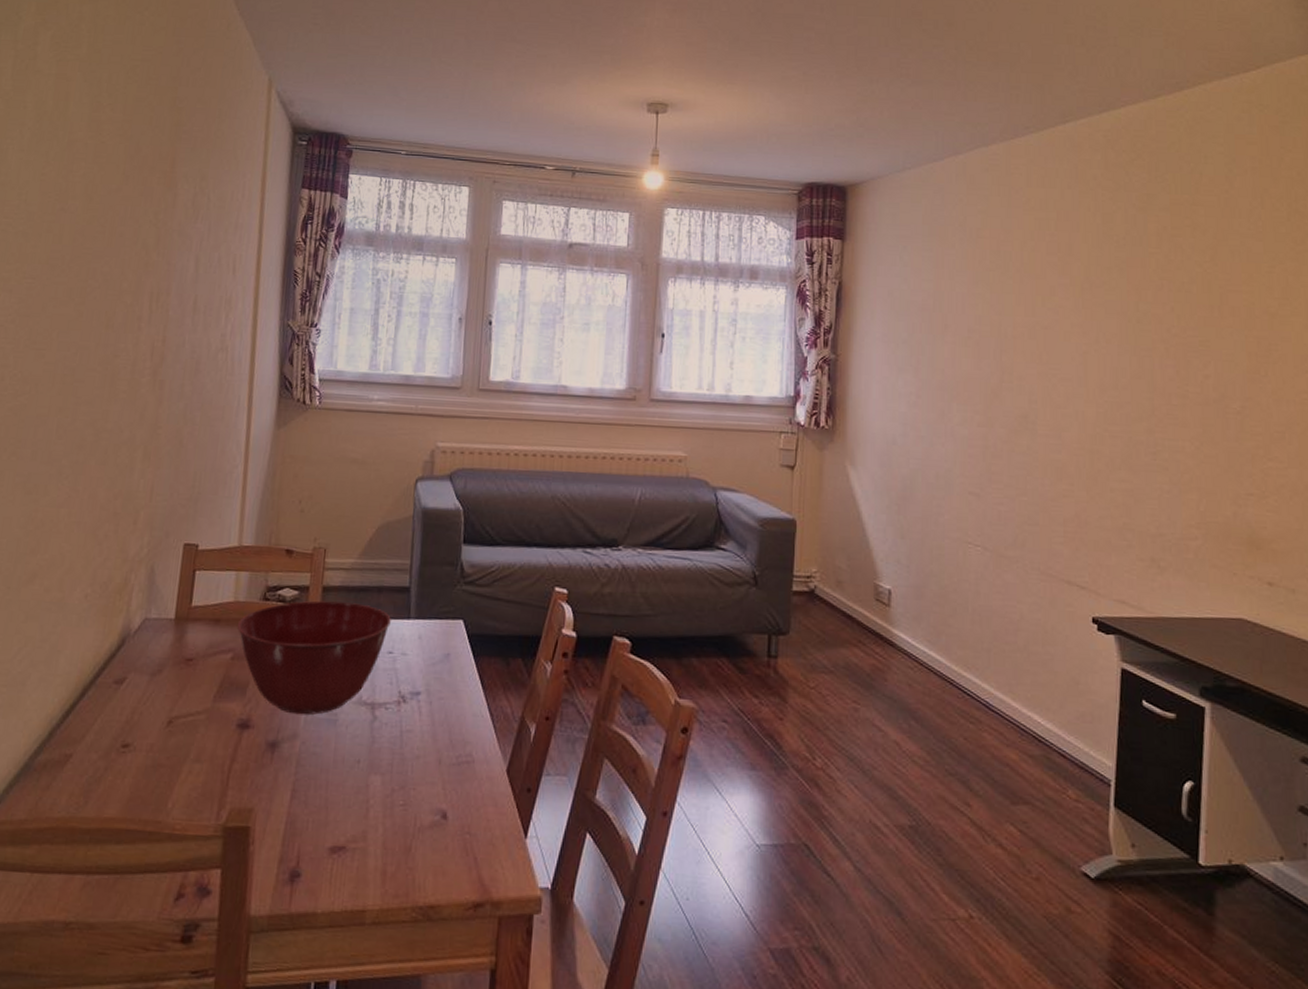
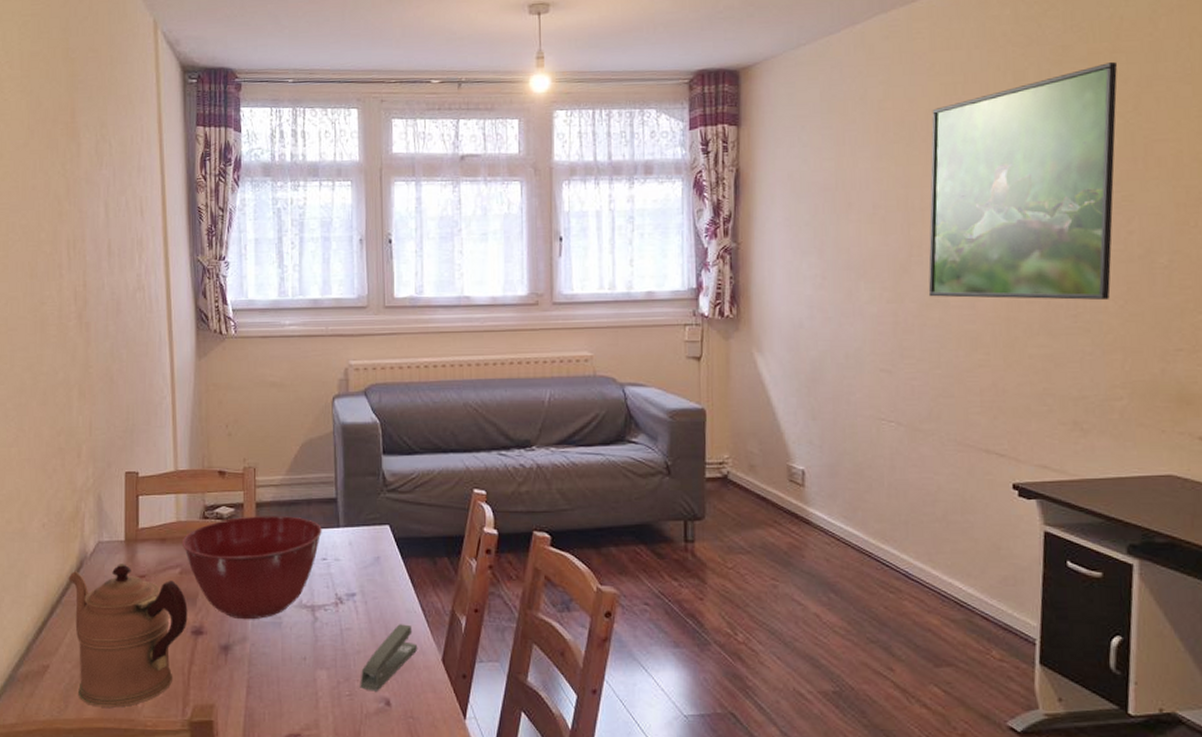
coffeepot: none [101,643,236,807] -> present [68,562,188,708]
stapler: none [415,728,482,802] -> present [360,624,418,691]
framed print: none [1017,214,1196,439] -> present [928,62,1117,300]

